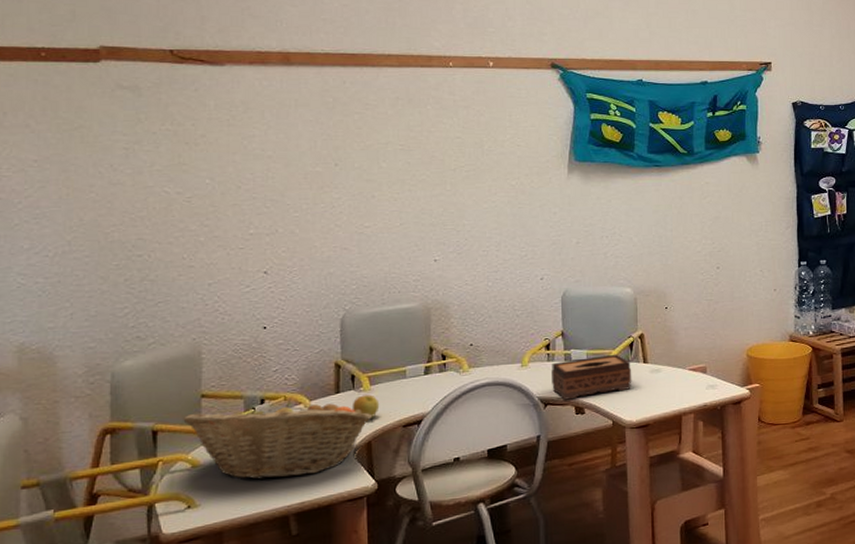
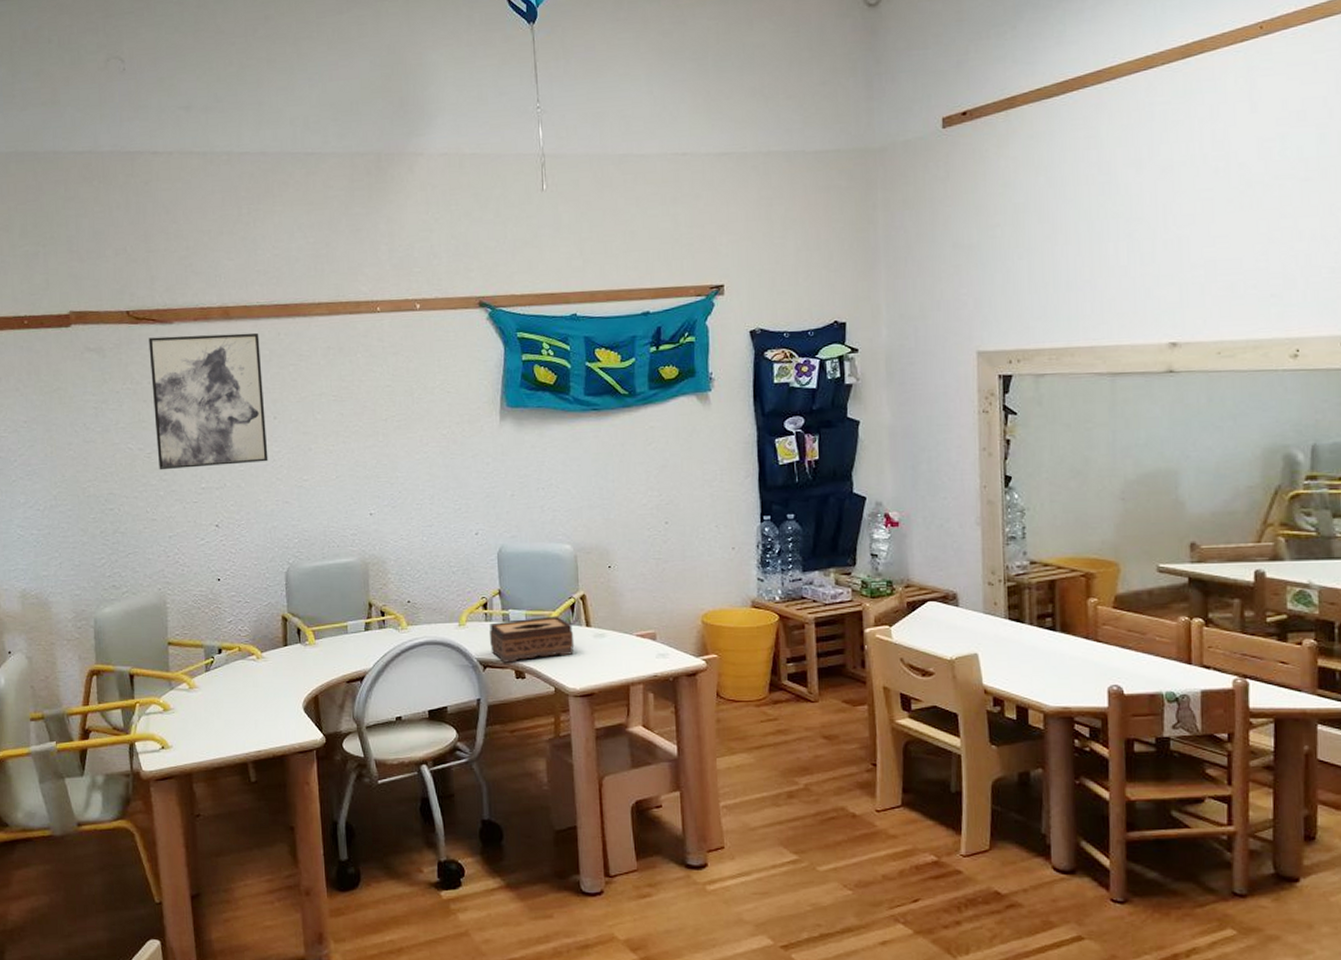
fruit basket: present [183,398,373,480] -> none [154,649,318,726]
wall art: none [195,78,327,215] -> present [148,332,268,470]
apple: present [352,394,380,418] -> none [299,649,324,672]

